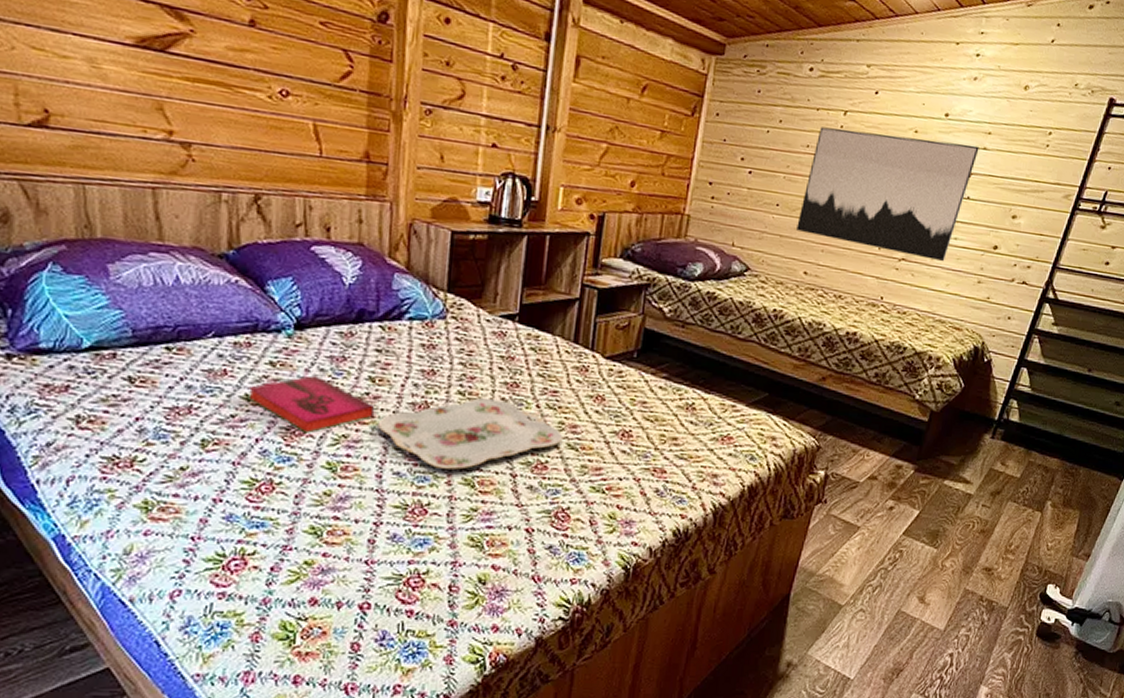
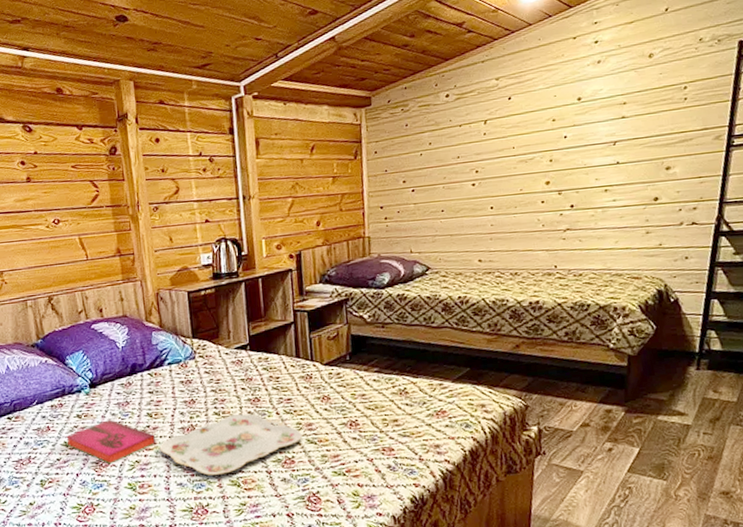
wall art: present [796,127,979,262] -> none [463,117,618,228]

